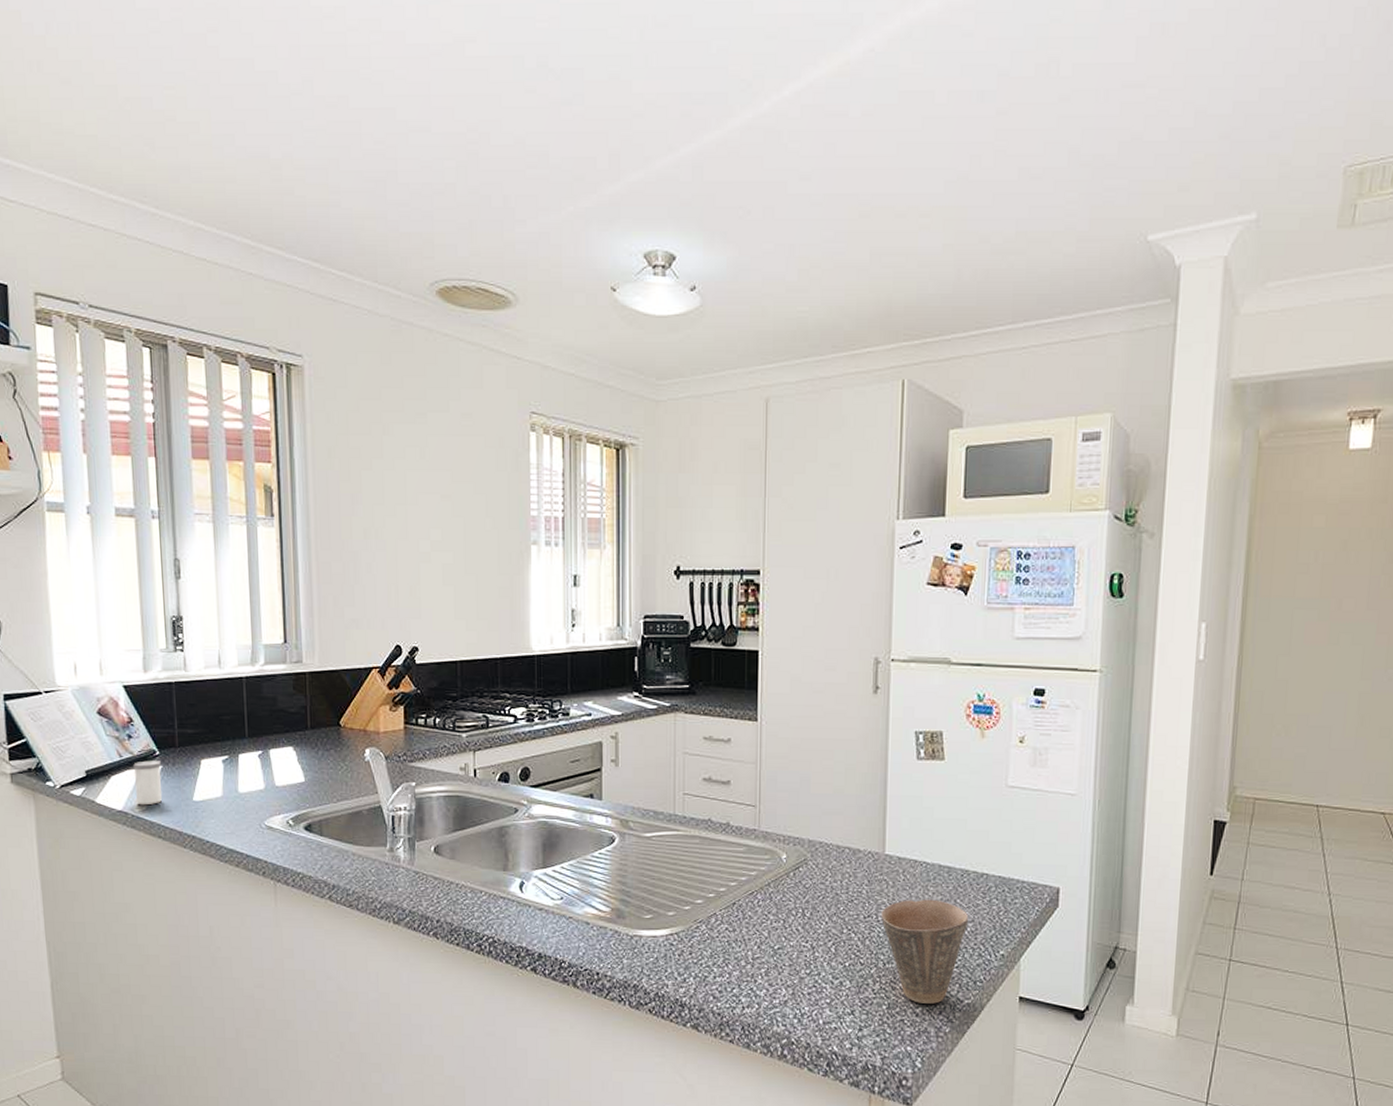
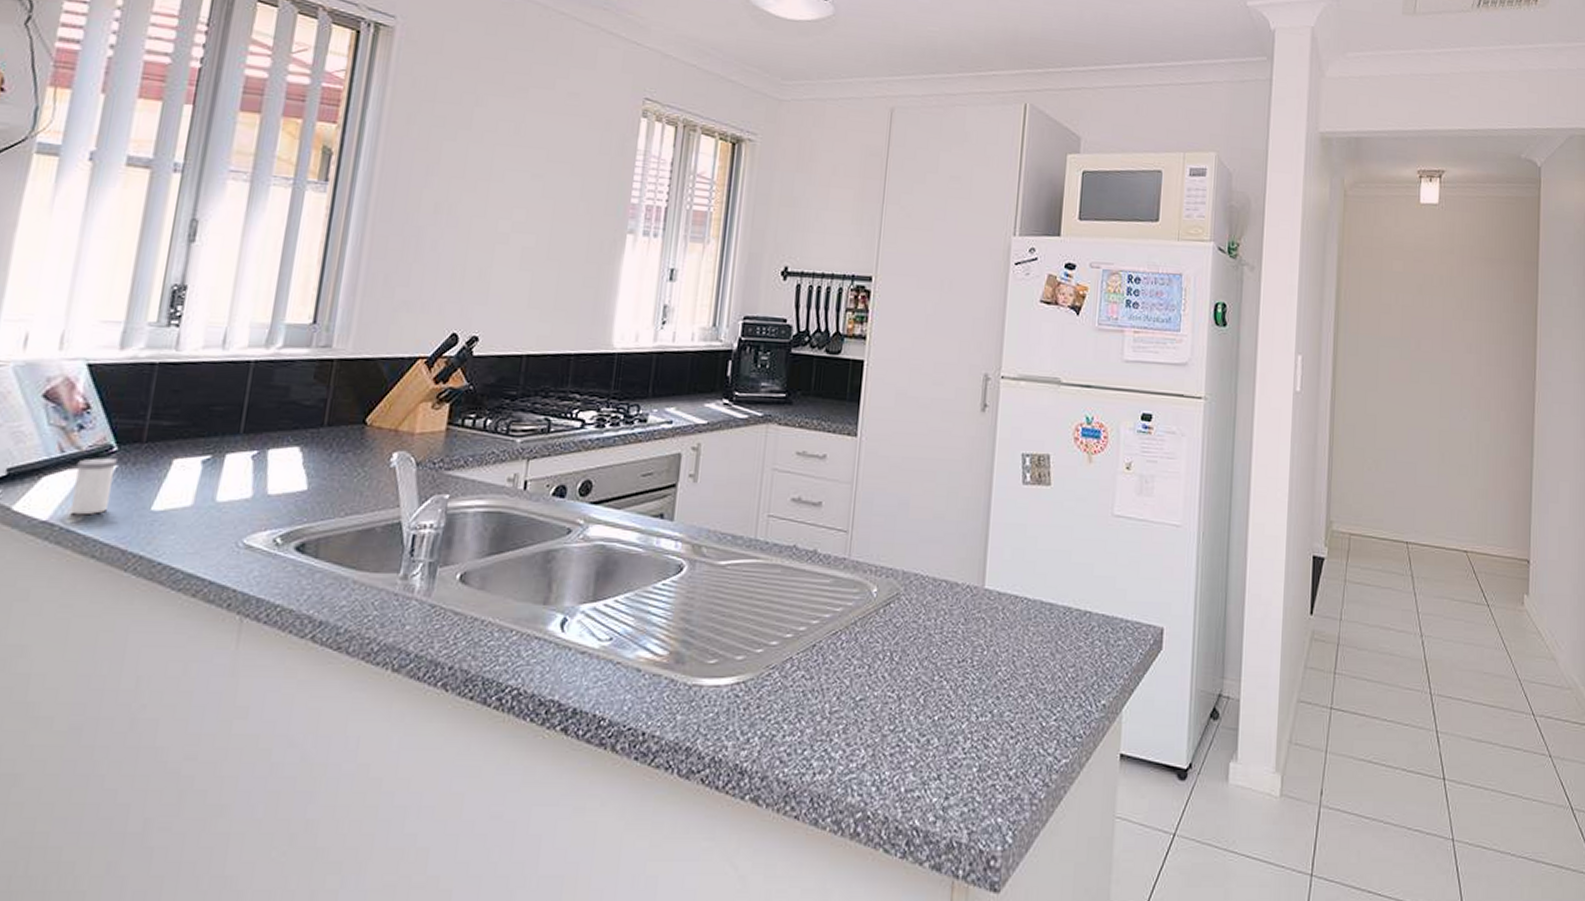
cup: present [881,899,969,1004] -> none [976,640,1070,764]

